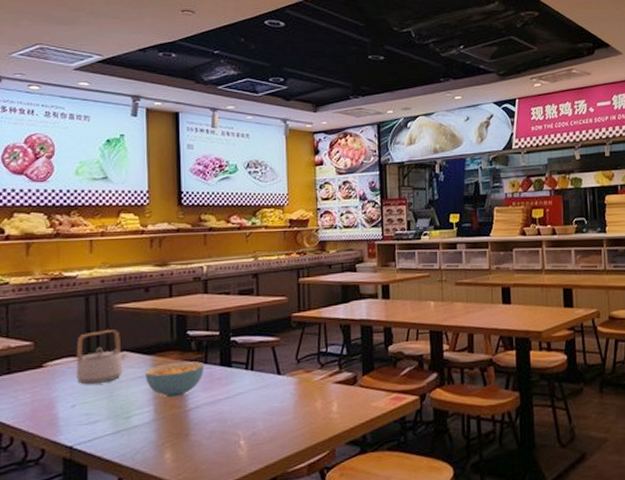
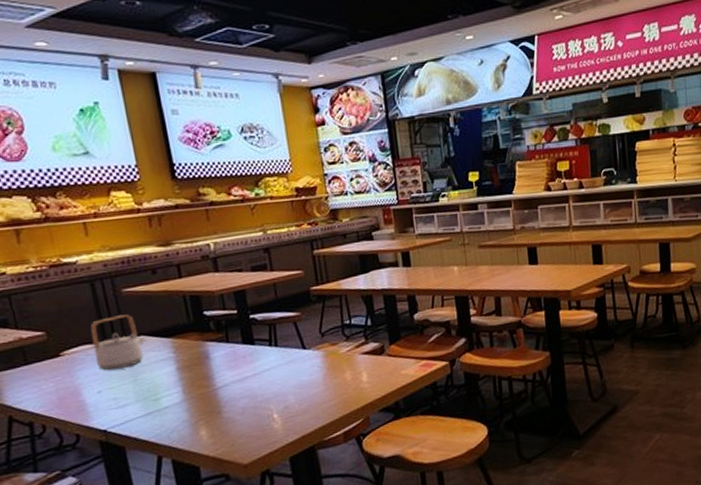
cereal bowl: present [145,361,205,398] -> none [167,341,227,379]

